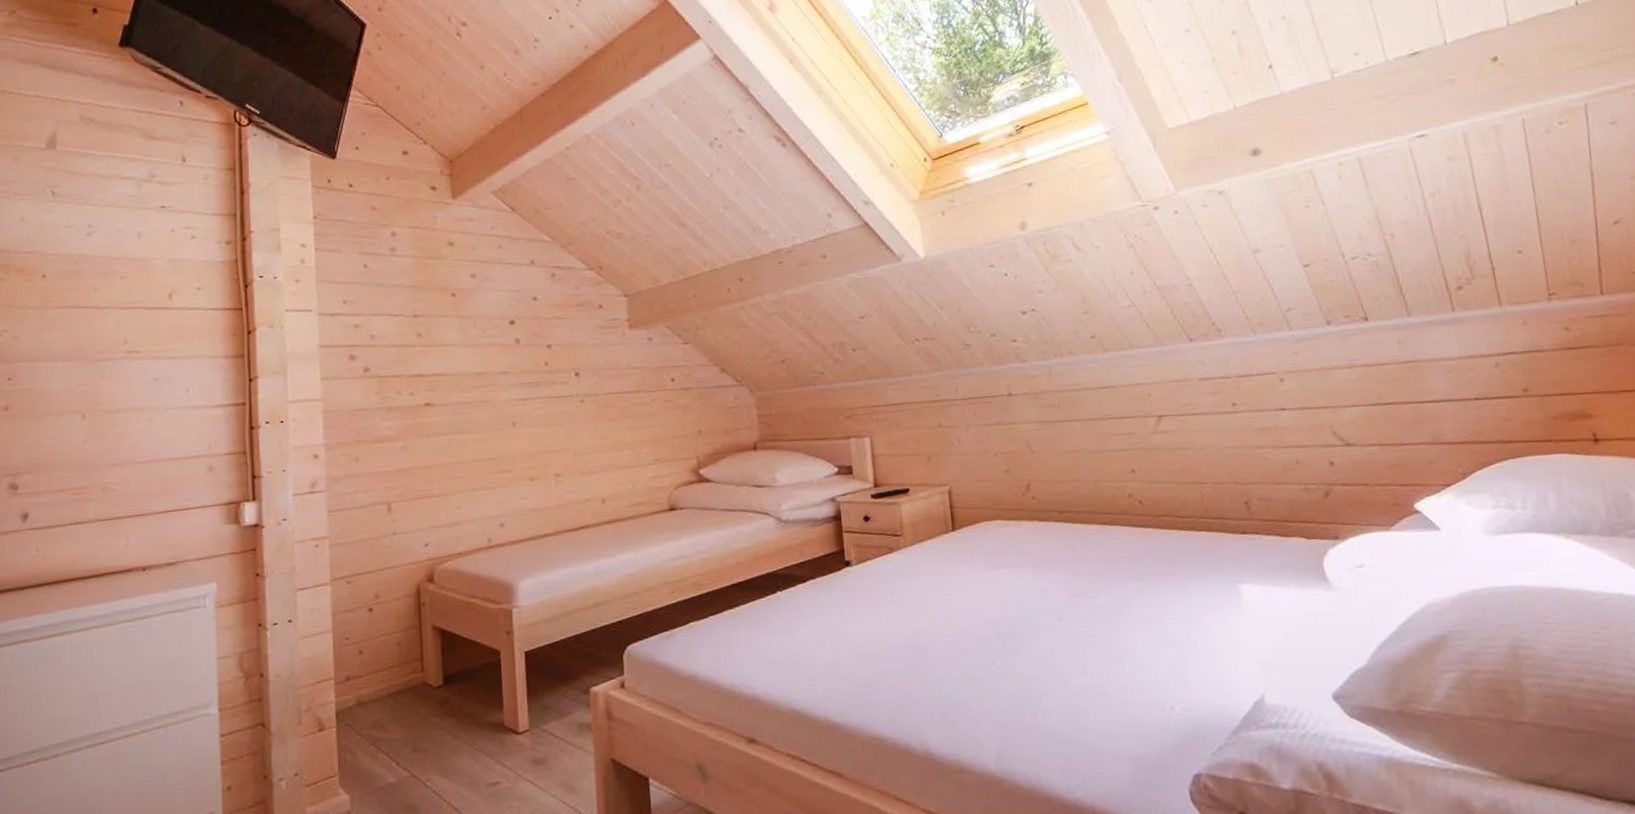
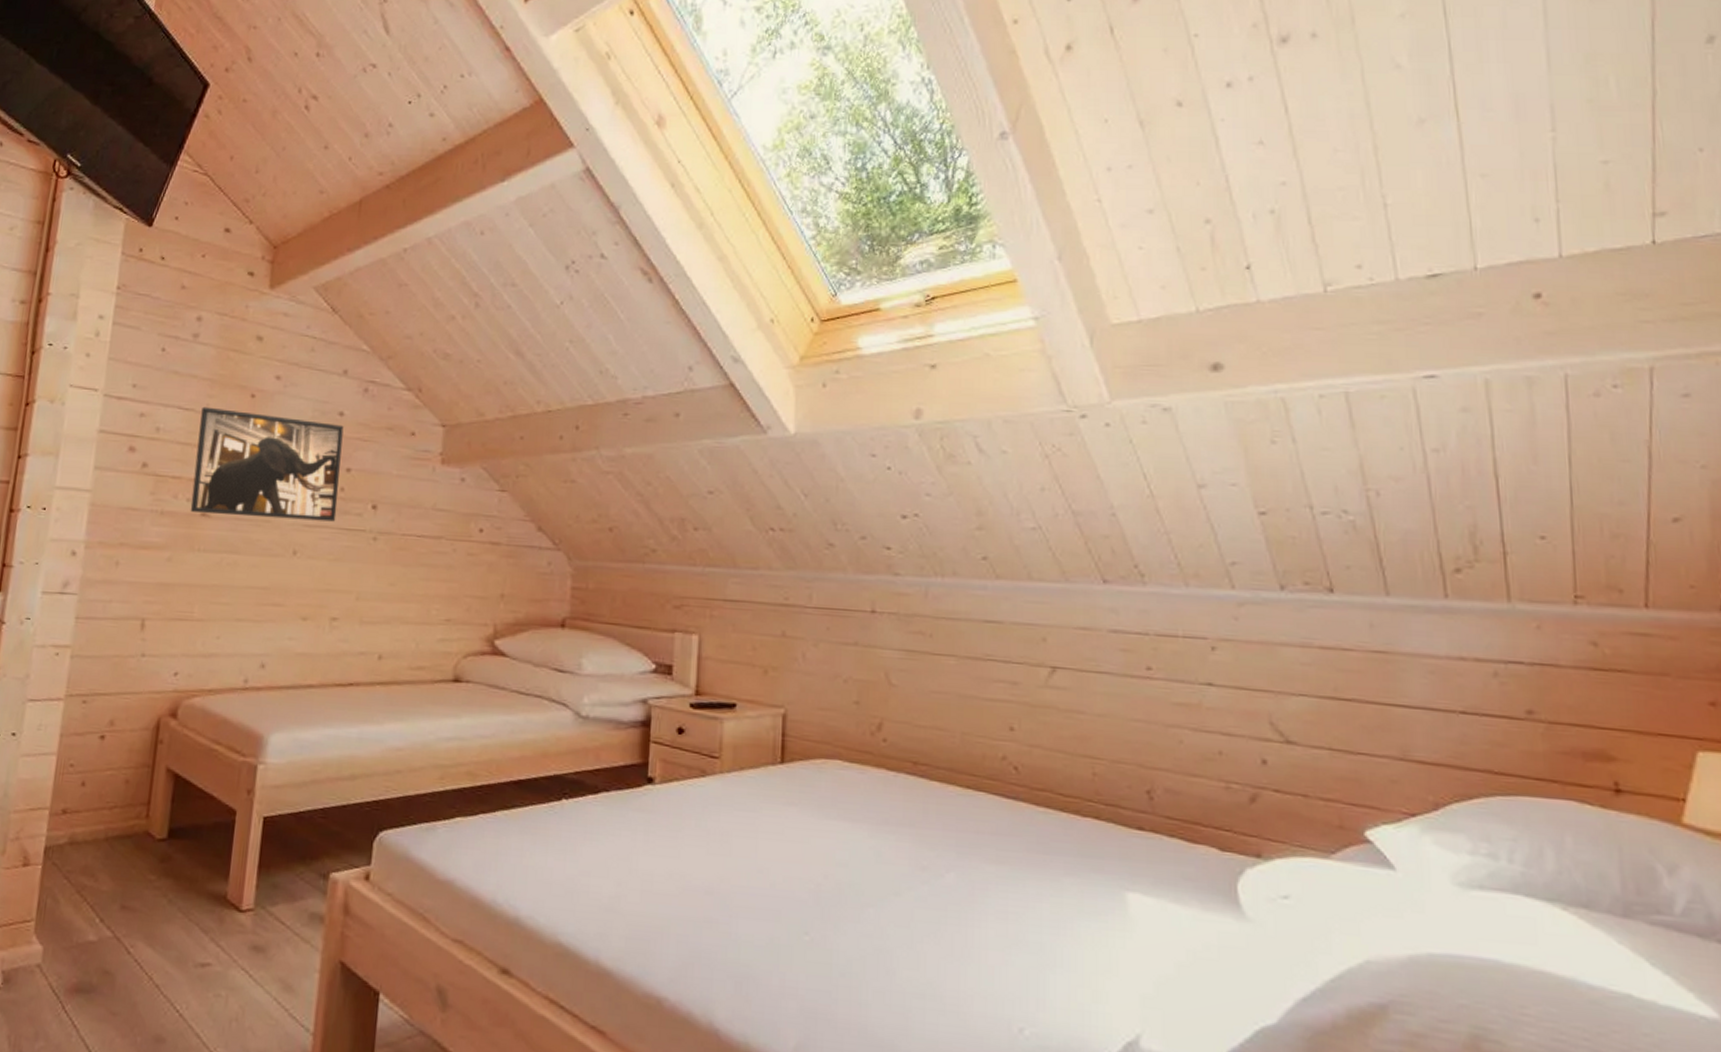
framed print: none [409,308,545,404] -> present [190,406,344,522]

